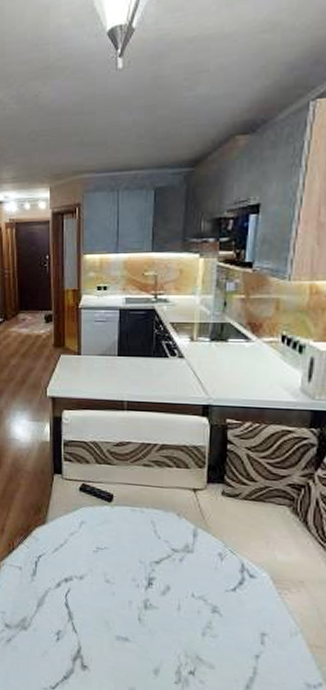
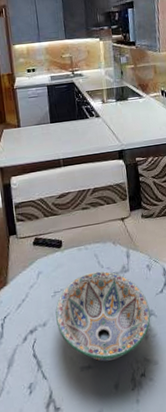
decorative bowl: none [95,539,214,644] -> present [55,271,151,362]

